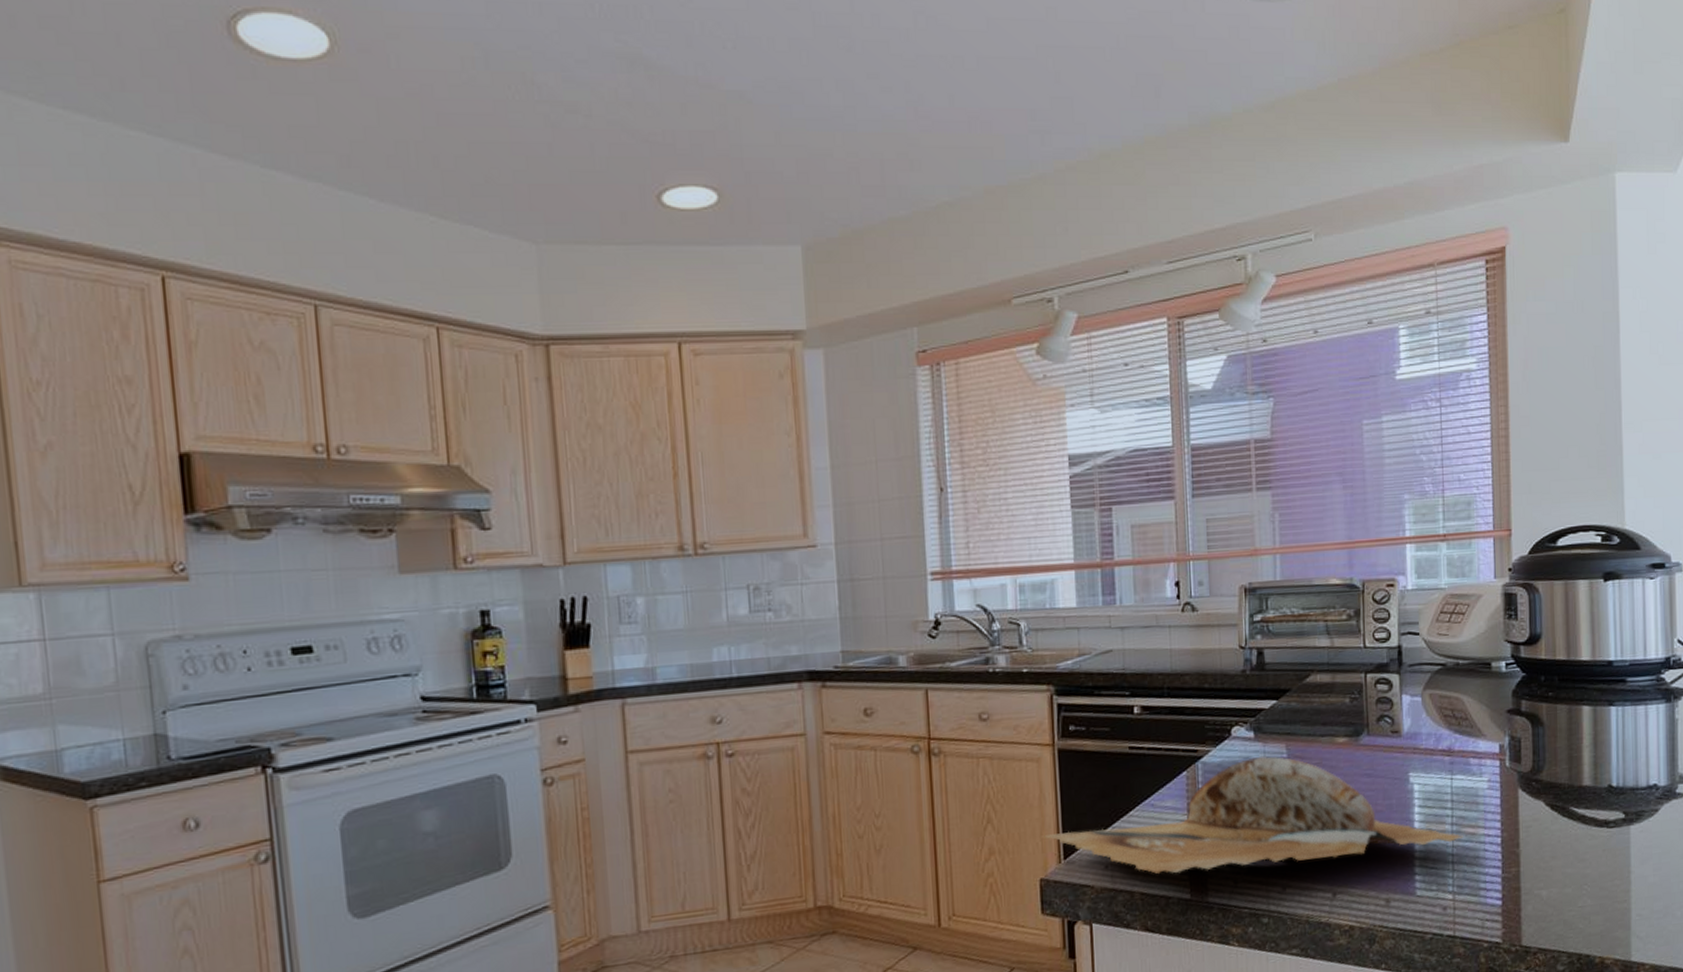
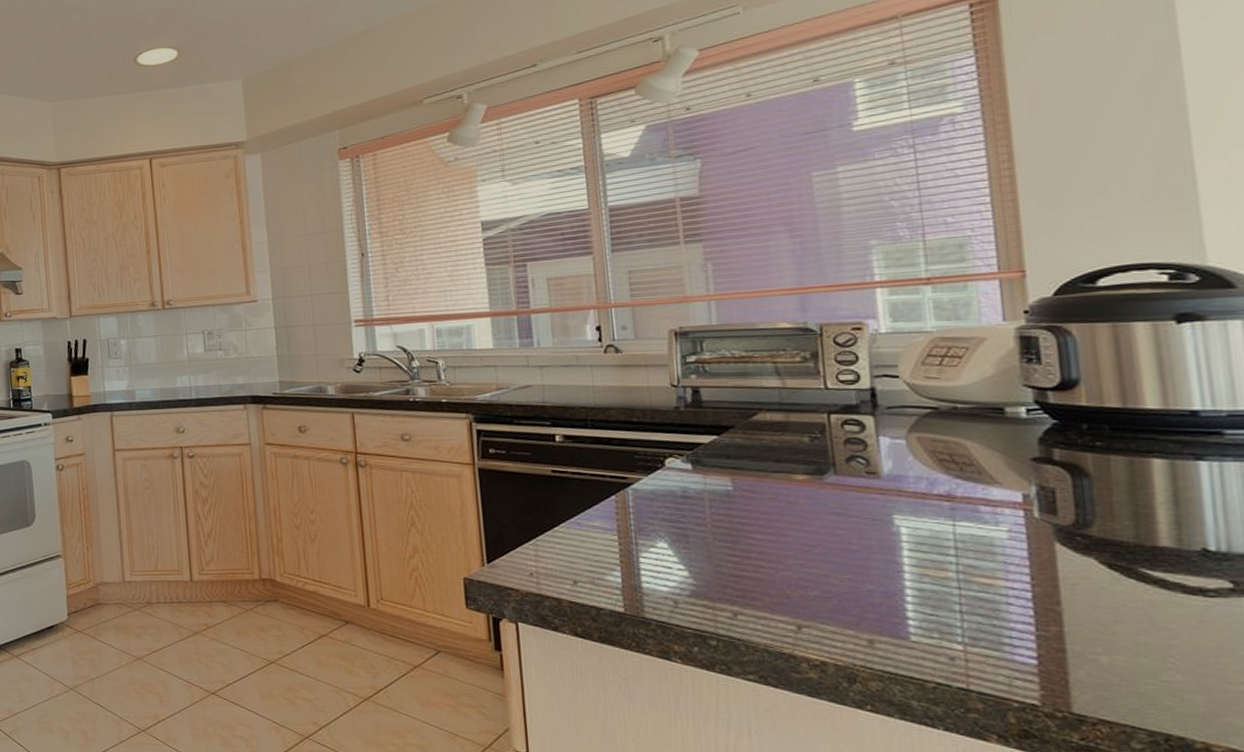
chopping board: present [1041,755,1463,874] -> none [463,487,975,591]

